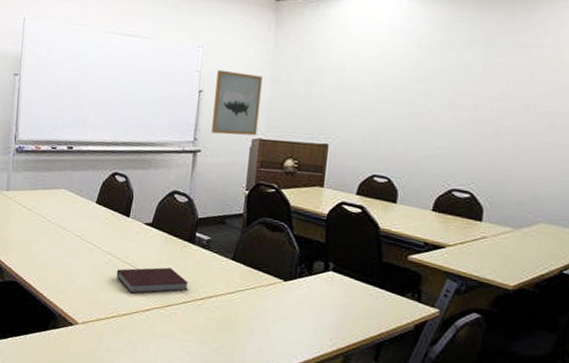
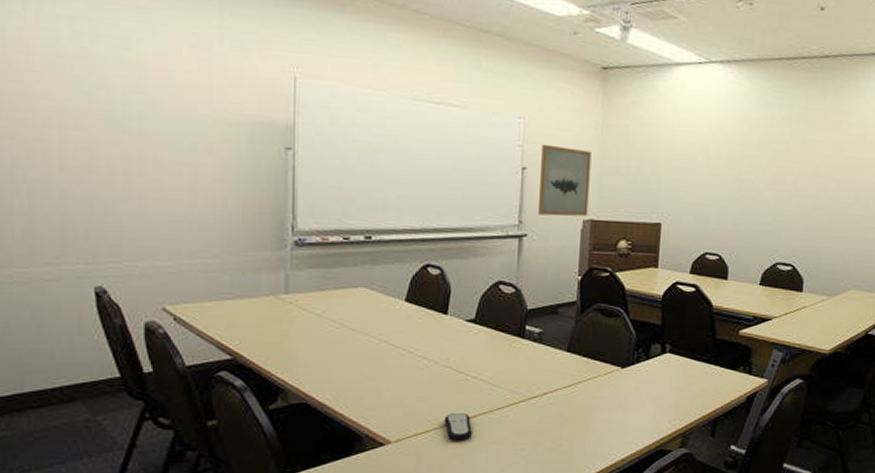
notebook: present [116,267,189,294] -> none [434,367,520,400]
remote control: none [122,305,146,331] -> present [444,413,473,441]

